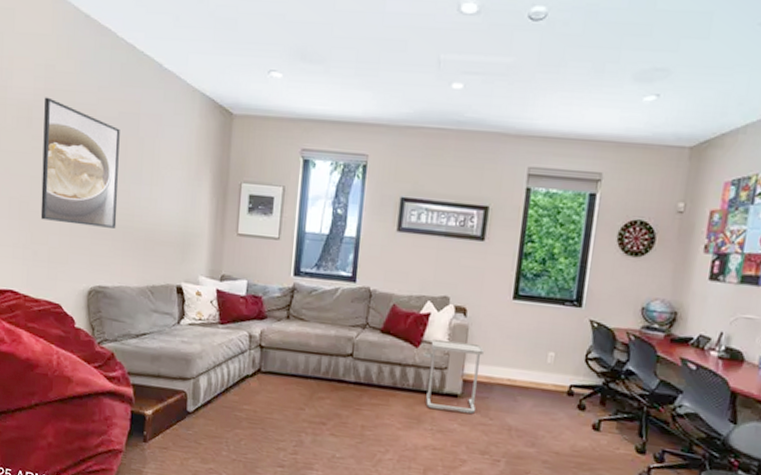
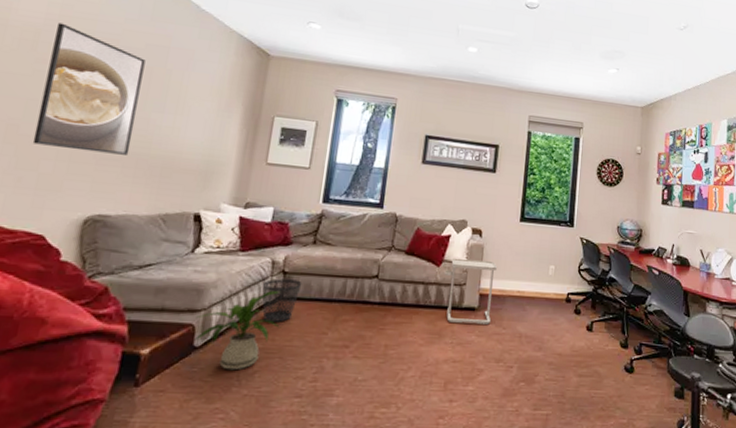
house plant: none [187,364,262,437] -> present [194,290,282,371]
wastebasket: none [241,352,278,395] -> present [262,278,302,322]

